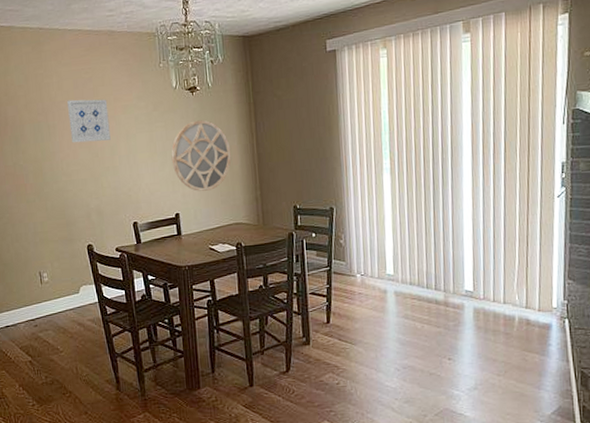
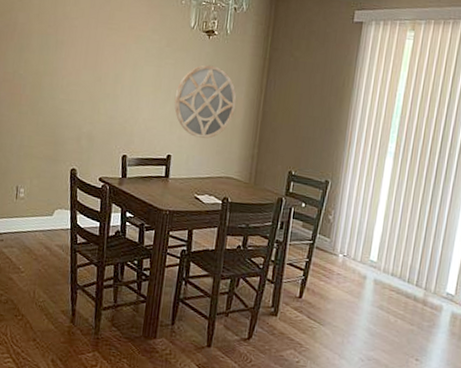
wall art: present [67,99,111,143] -> none [77,18,122,67]

